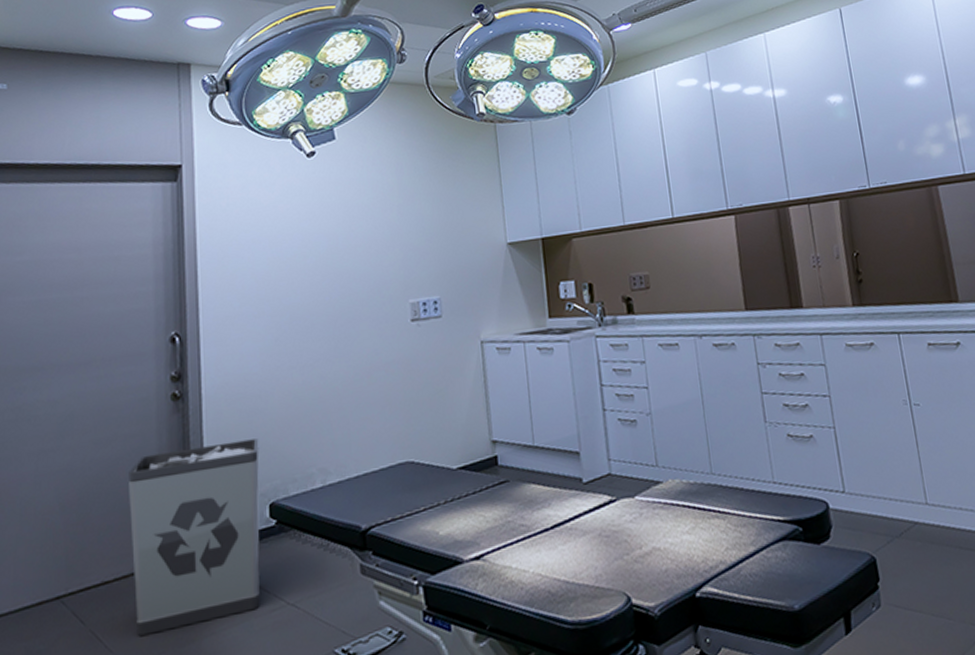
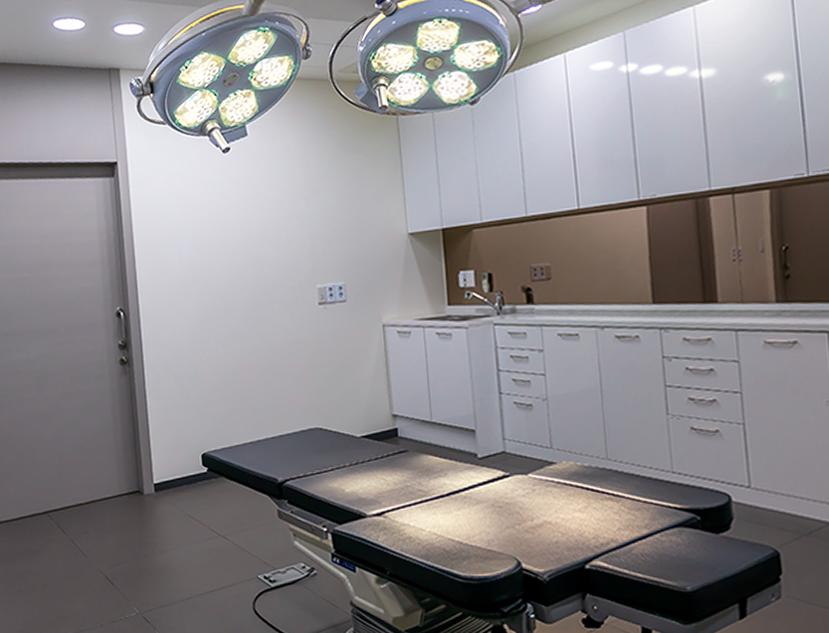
recycling bin: present [127,438,261,637] -> none [90,400,198,548]

